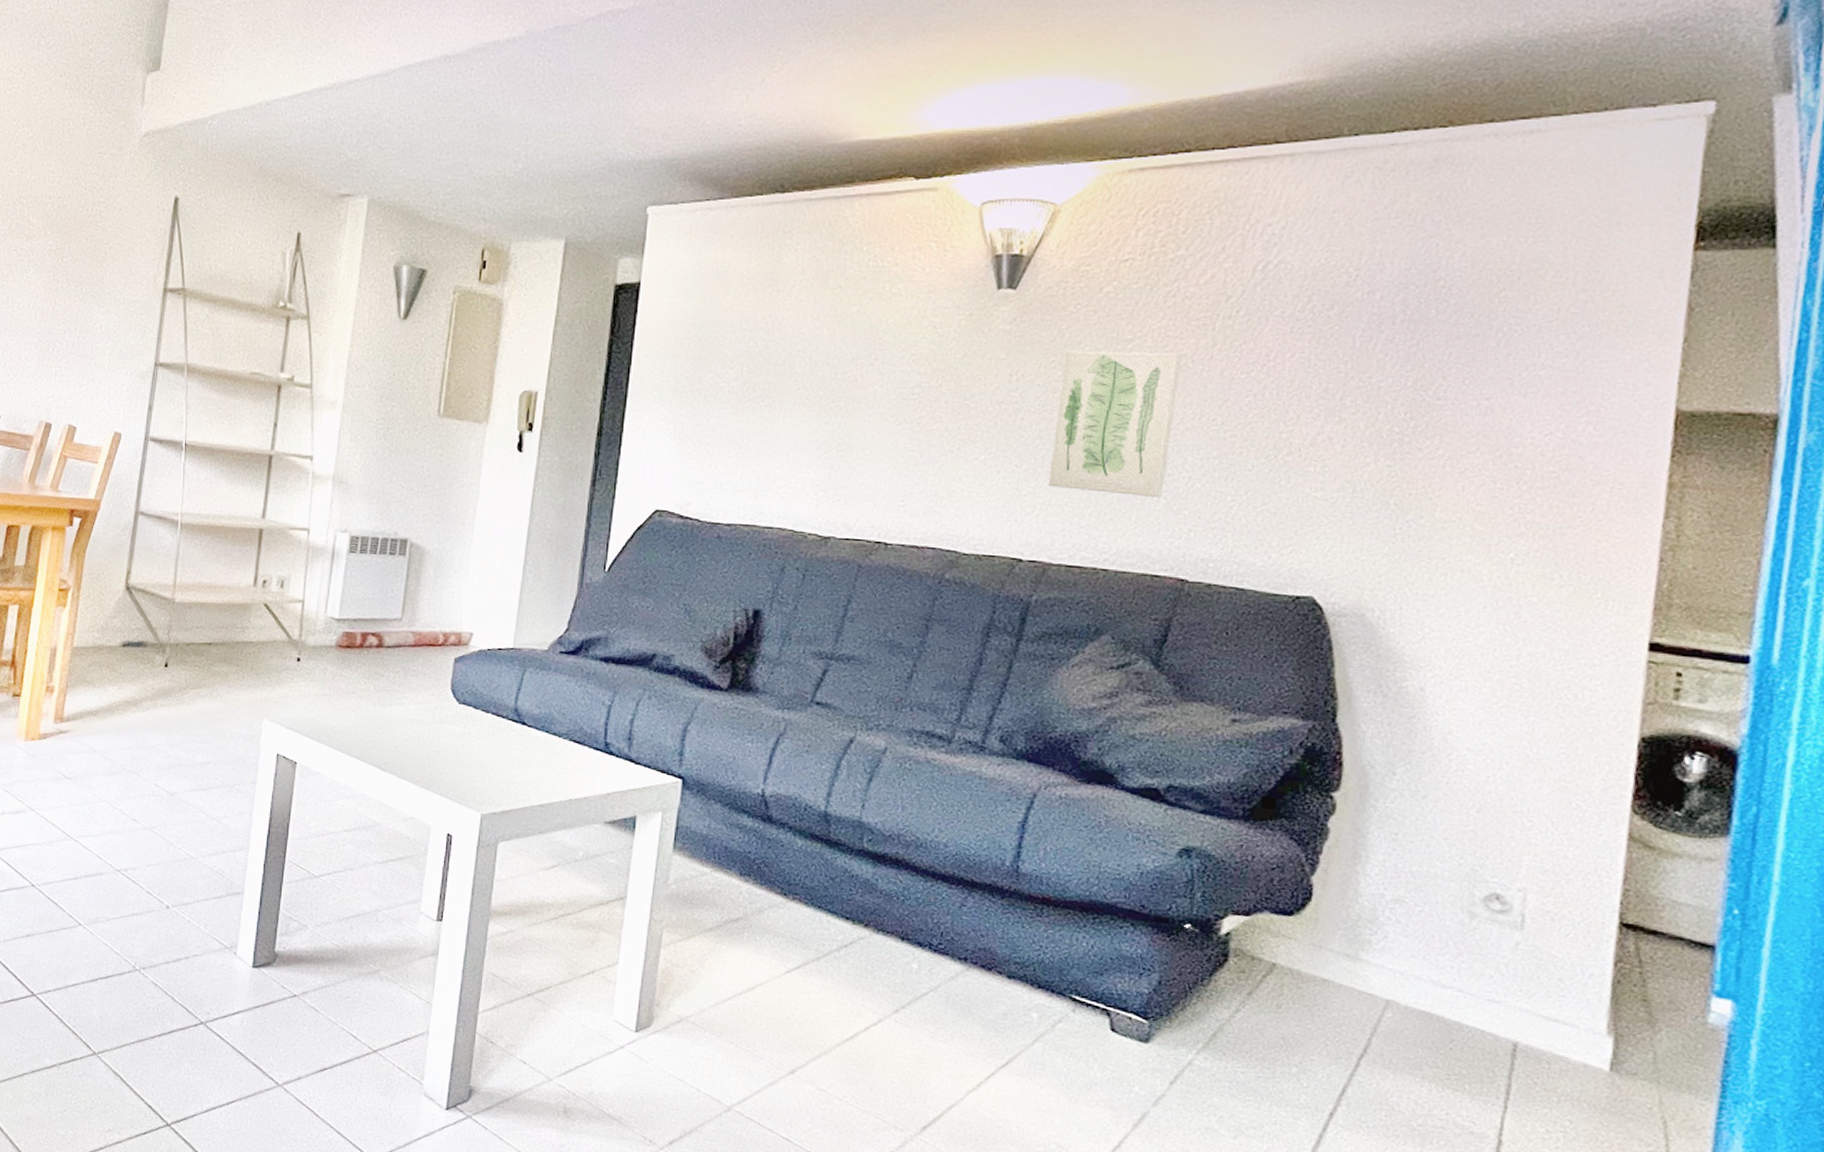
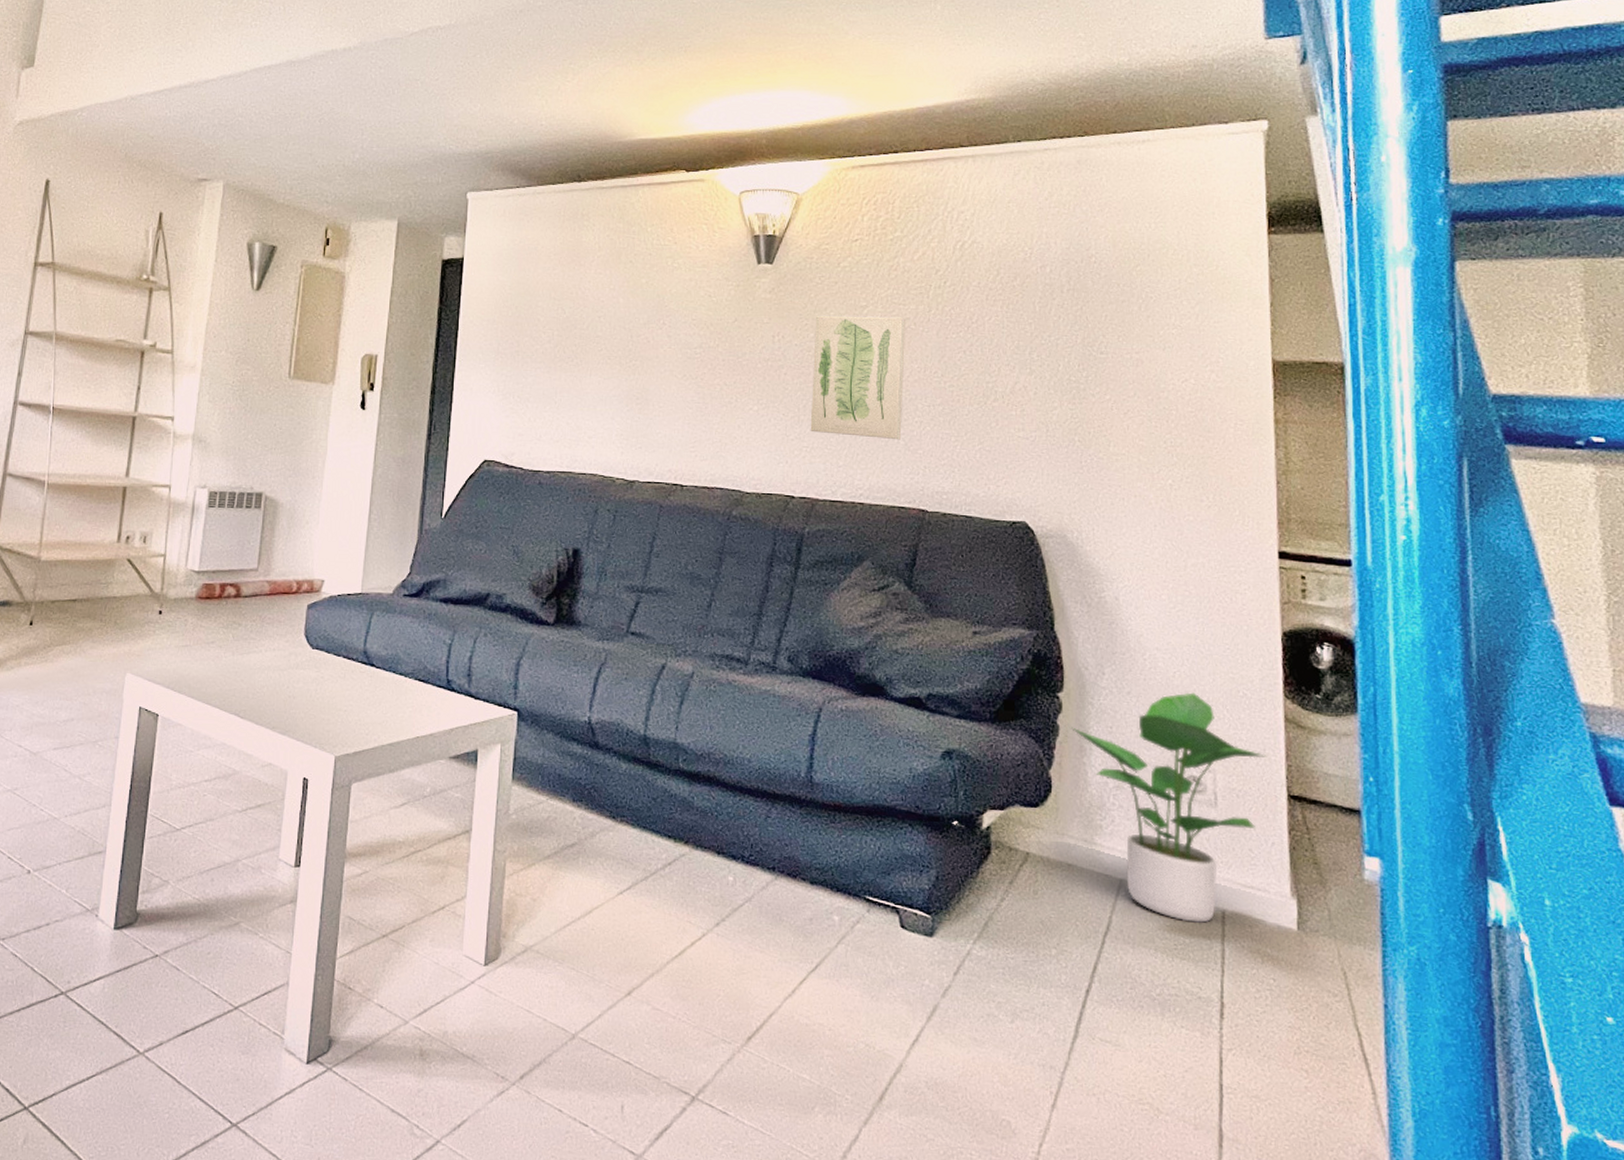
potted plant: none [1343,800,1598,1054] -> present [1070,692,1267,923]

